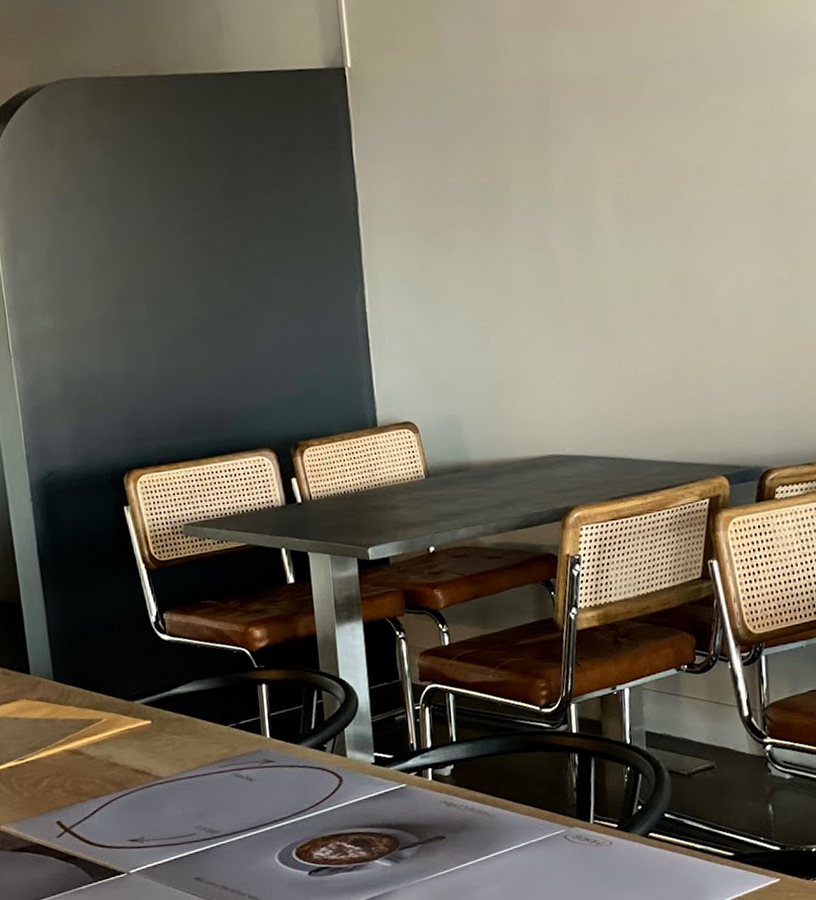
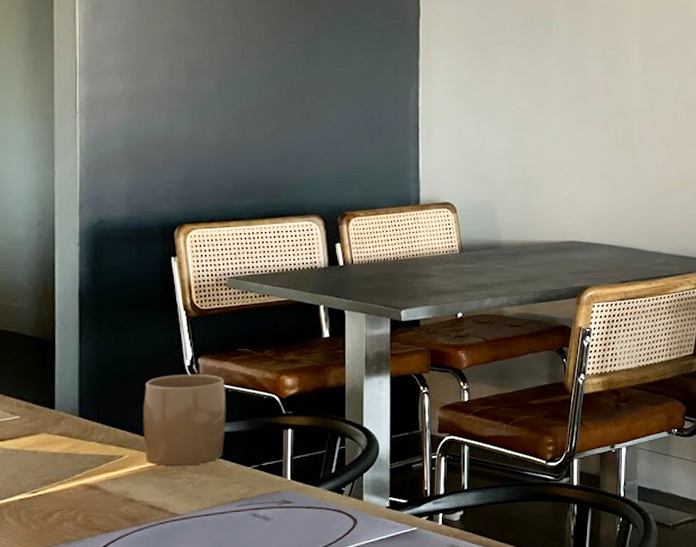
mug: none [114,630,200,729] -> present [143,374,226,467]

